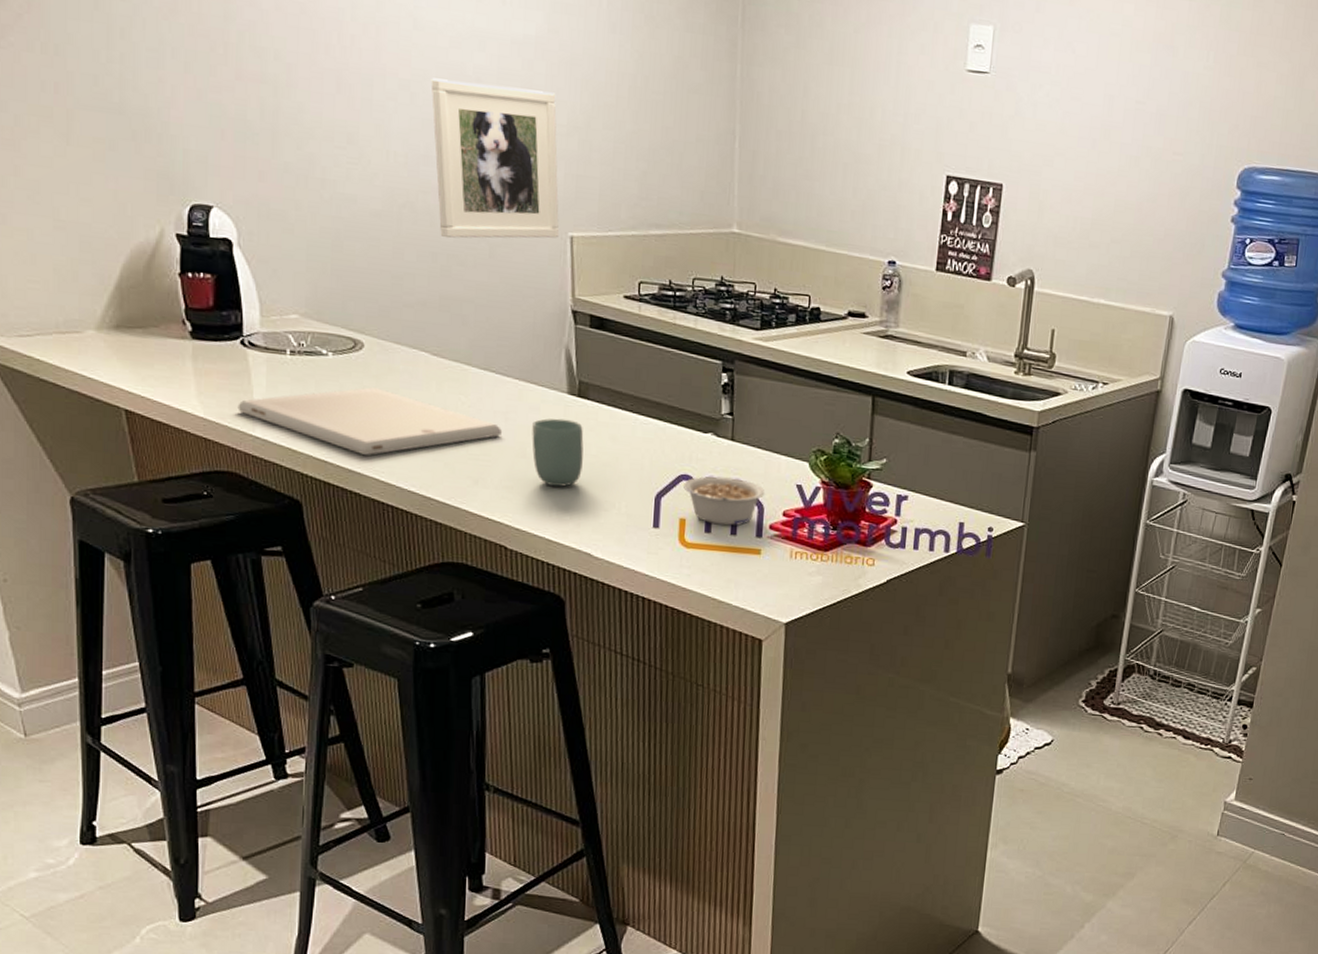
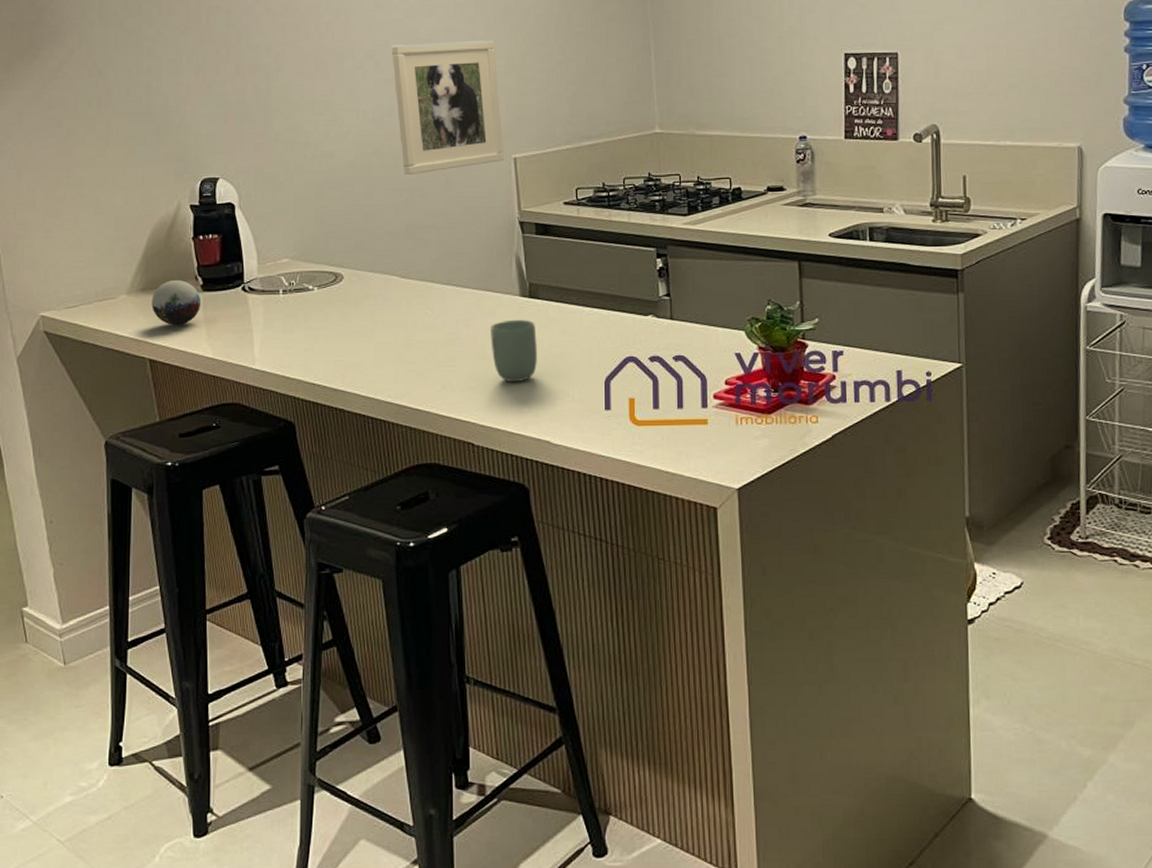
decorative orb: none [127,320,189,375] -> present [152,279,200,325]
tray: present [237,387,503,456] -> none [240,313,465,375]
legume: present [683,476,764,526] -> none [630,354,705,400]

